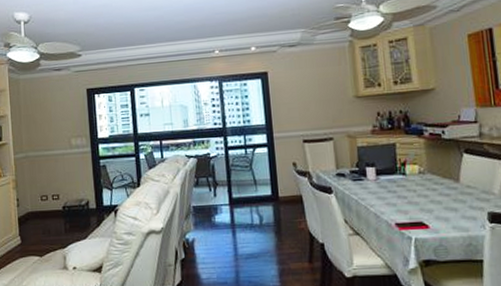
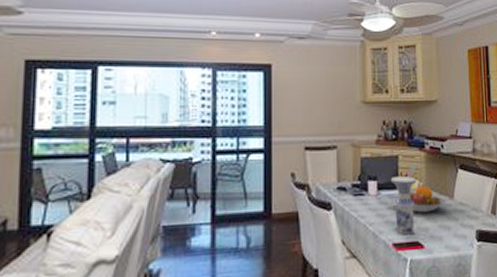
vase: none [388,162,418,216] -> present [390,176,417,235]
fruit bowl: none [393,169,452,196] -> present [393,184,447,213]

